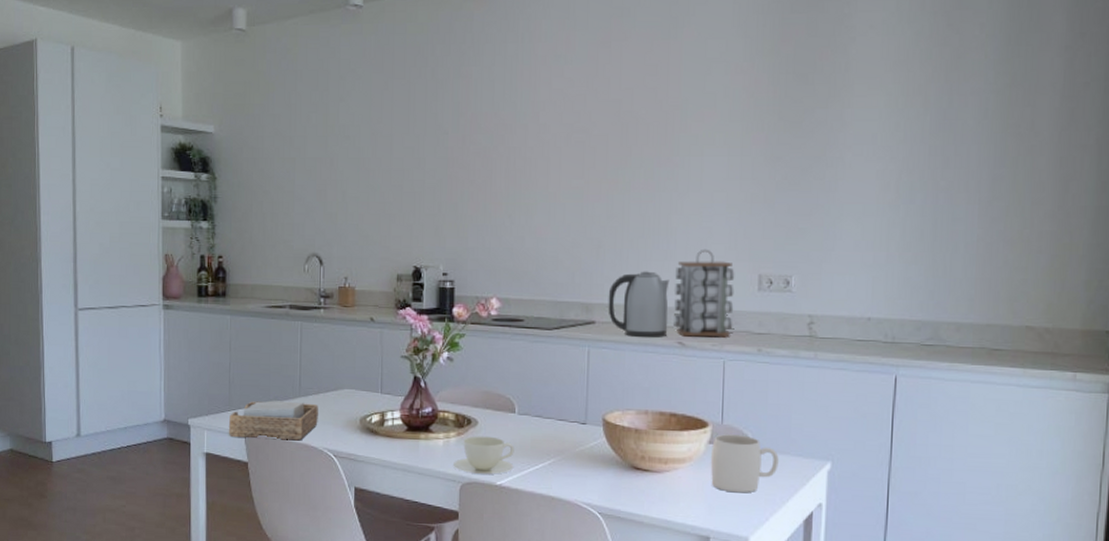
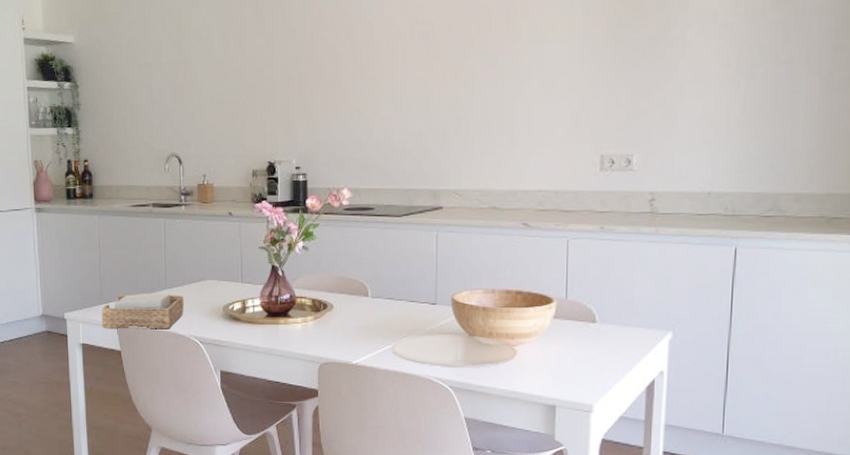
teacup: present [453,436,515,475] -> none [312,319,369,355]
plate: none [537,456,670,493] -> present [390,334,517,368]
kettle: present [608,271,670,338] -> none [454,156,514,221]
spice rack: present [672,249,735,338] -> none [517,132,577,218]
mug: present [710,434,779,493] -> none [555,309,621,364]

